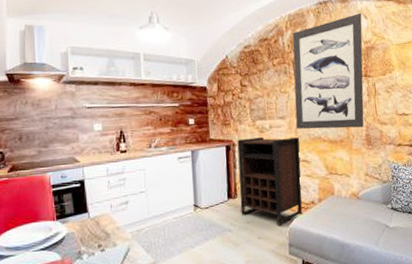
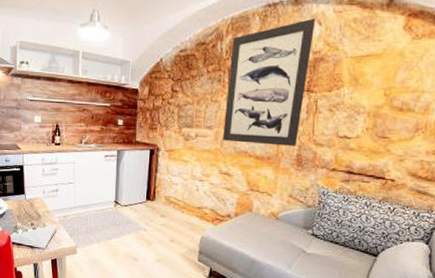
shelving unit: present [237,137,302,225] -> none [157,144,225,232]

